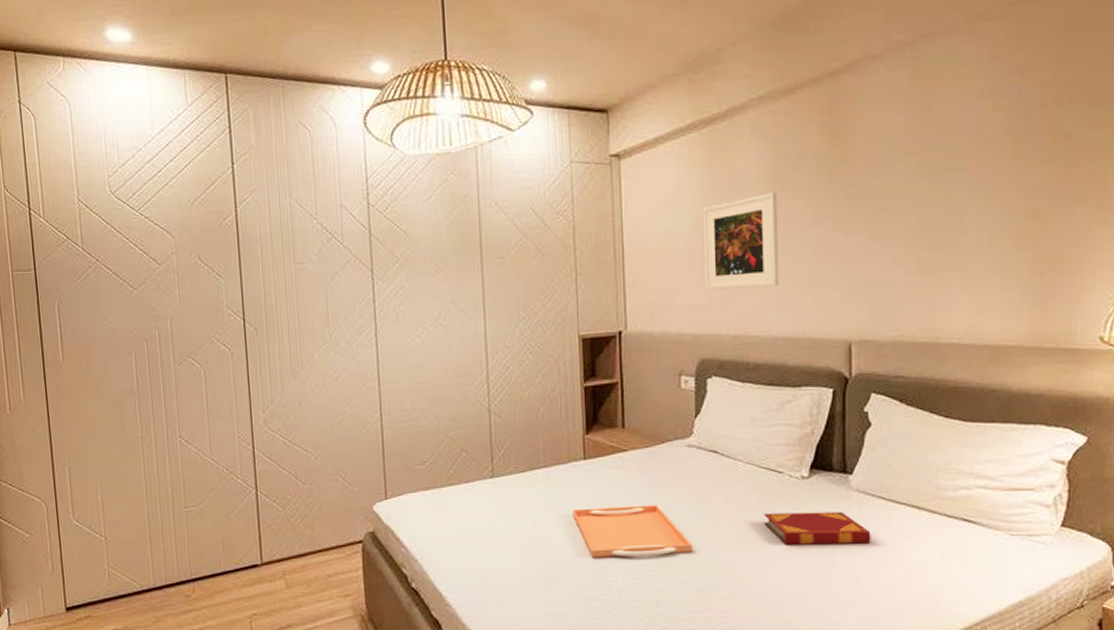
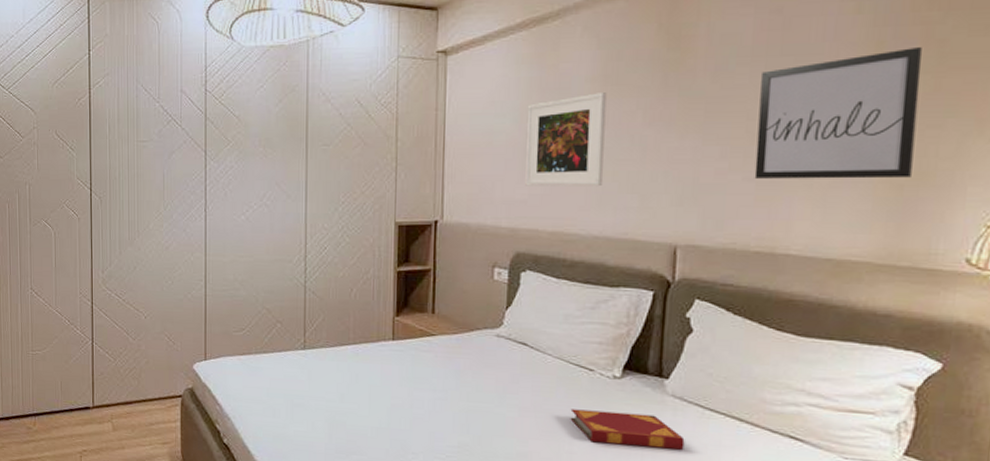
serving tray: present [573,505,692,558] -> none [378,386,495,439]
wall art: none [916,140,1052,271] -> present [754,47,922,179]

